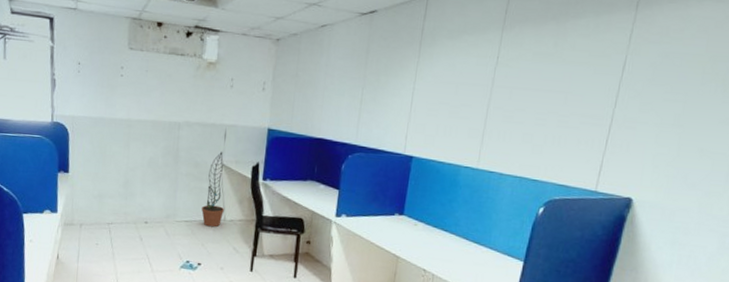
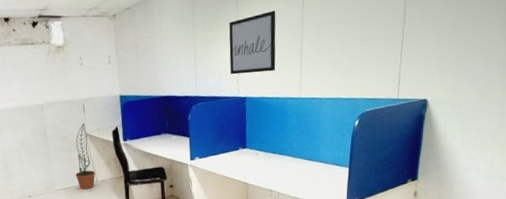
wall art: none [399,64,464,133] -> present [229,10,276,75]

